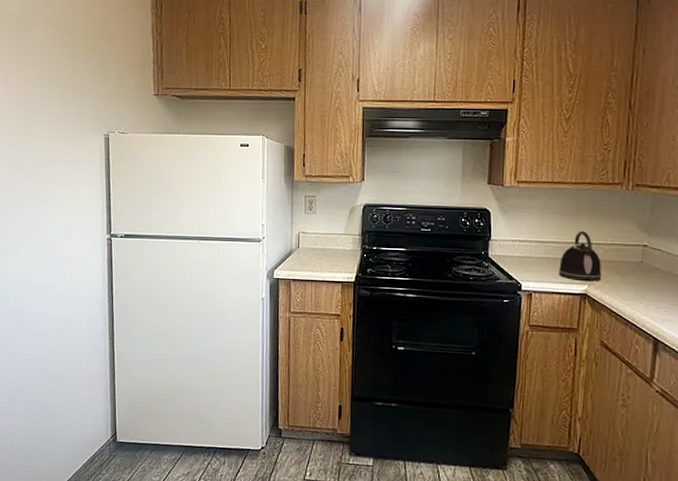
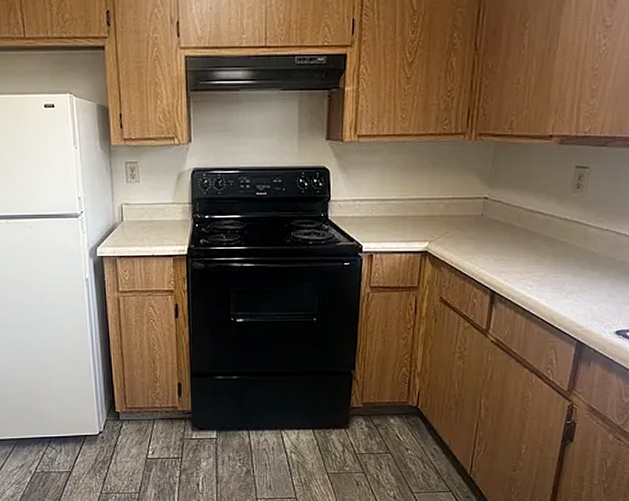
kettle: present [558,230,602,281] -> none [399,185,443,238]

